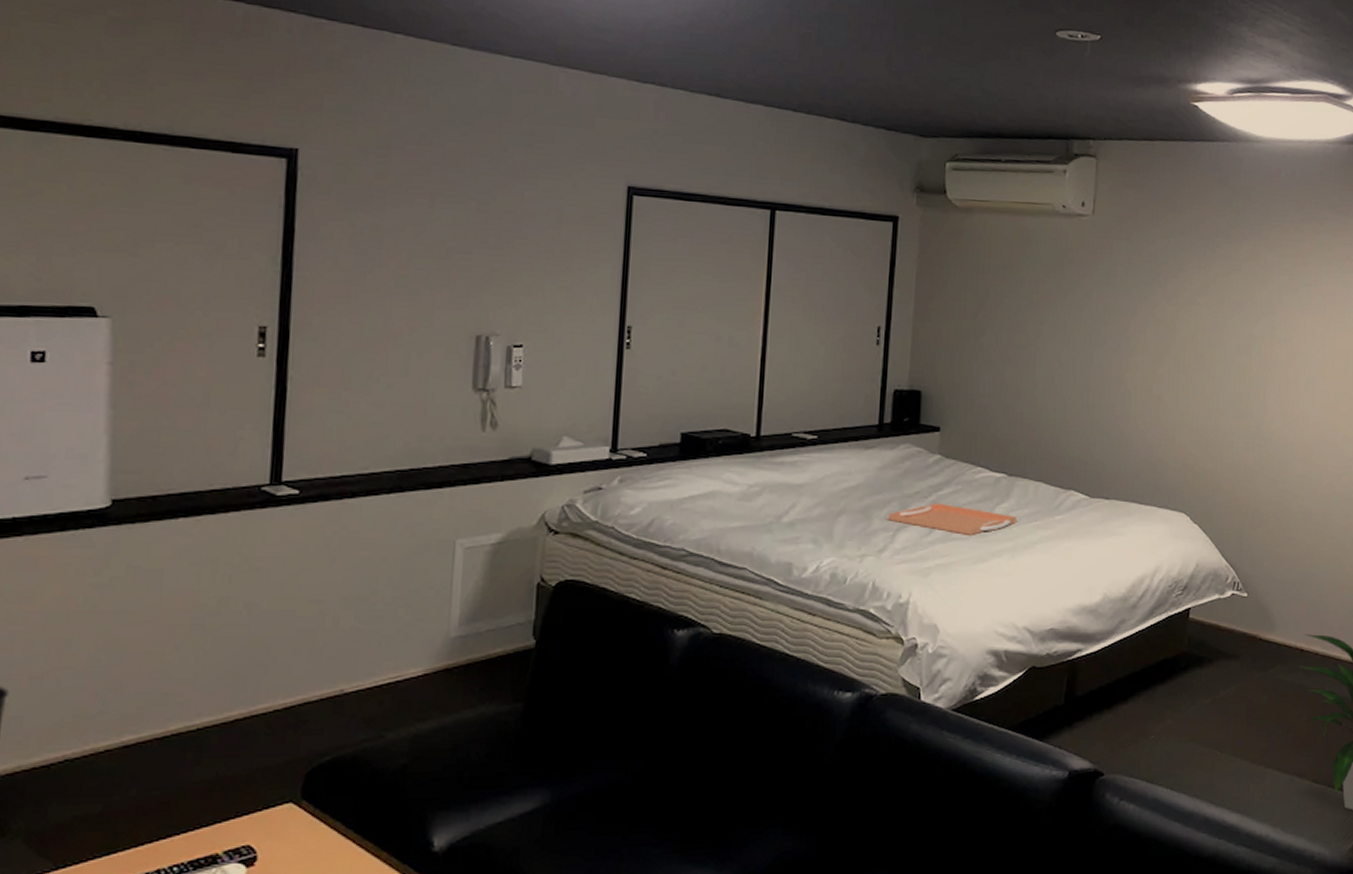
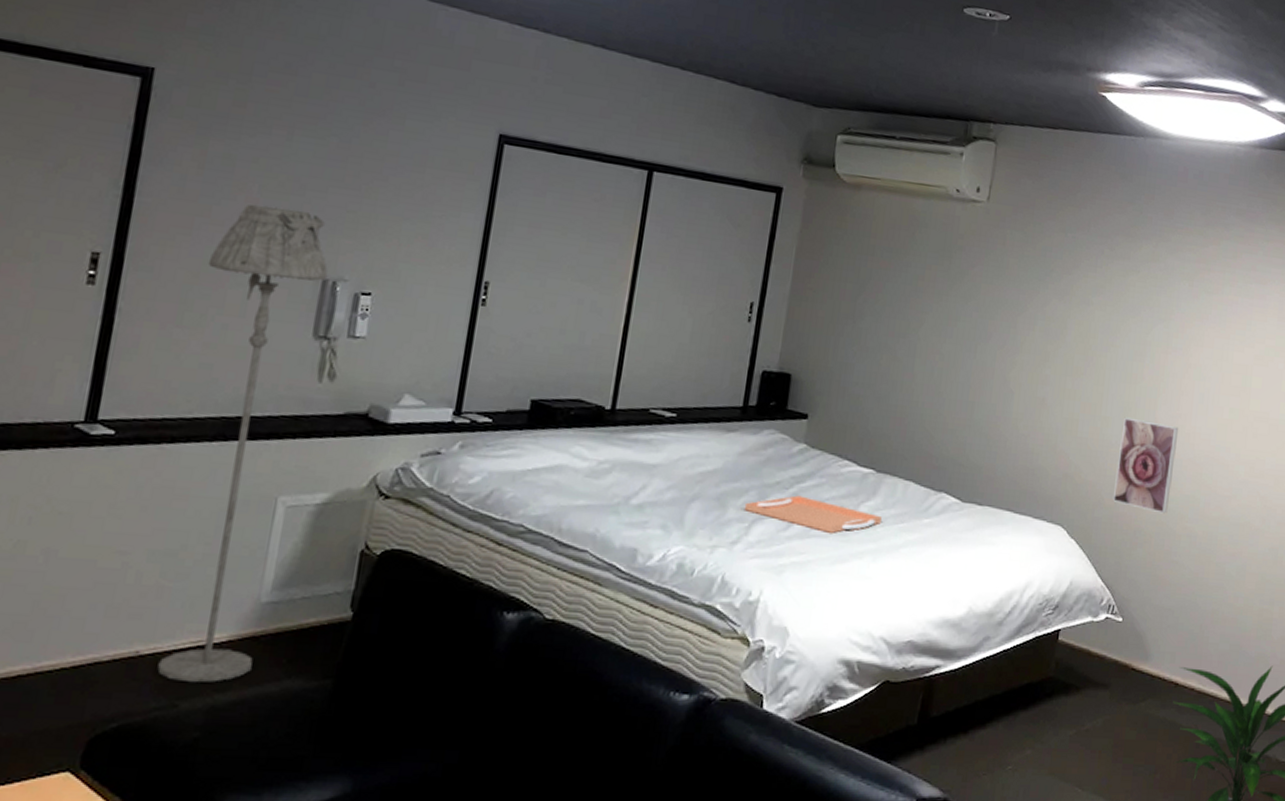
floor lamp: none [362,270,481,714] -> present [157,204,328,683]
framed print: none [1230,407,1288,495] -> present [1112,417,1179,514]

